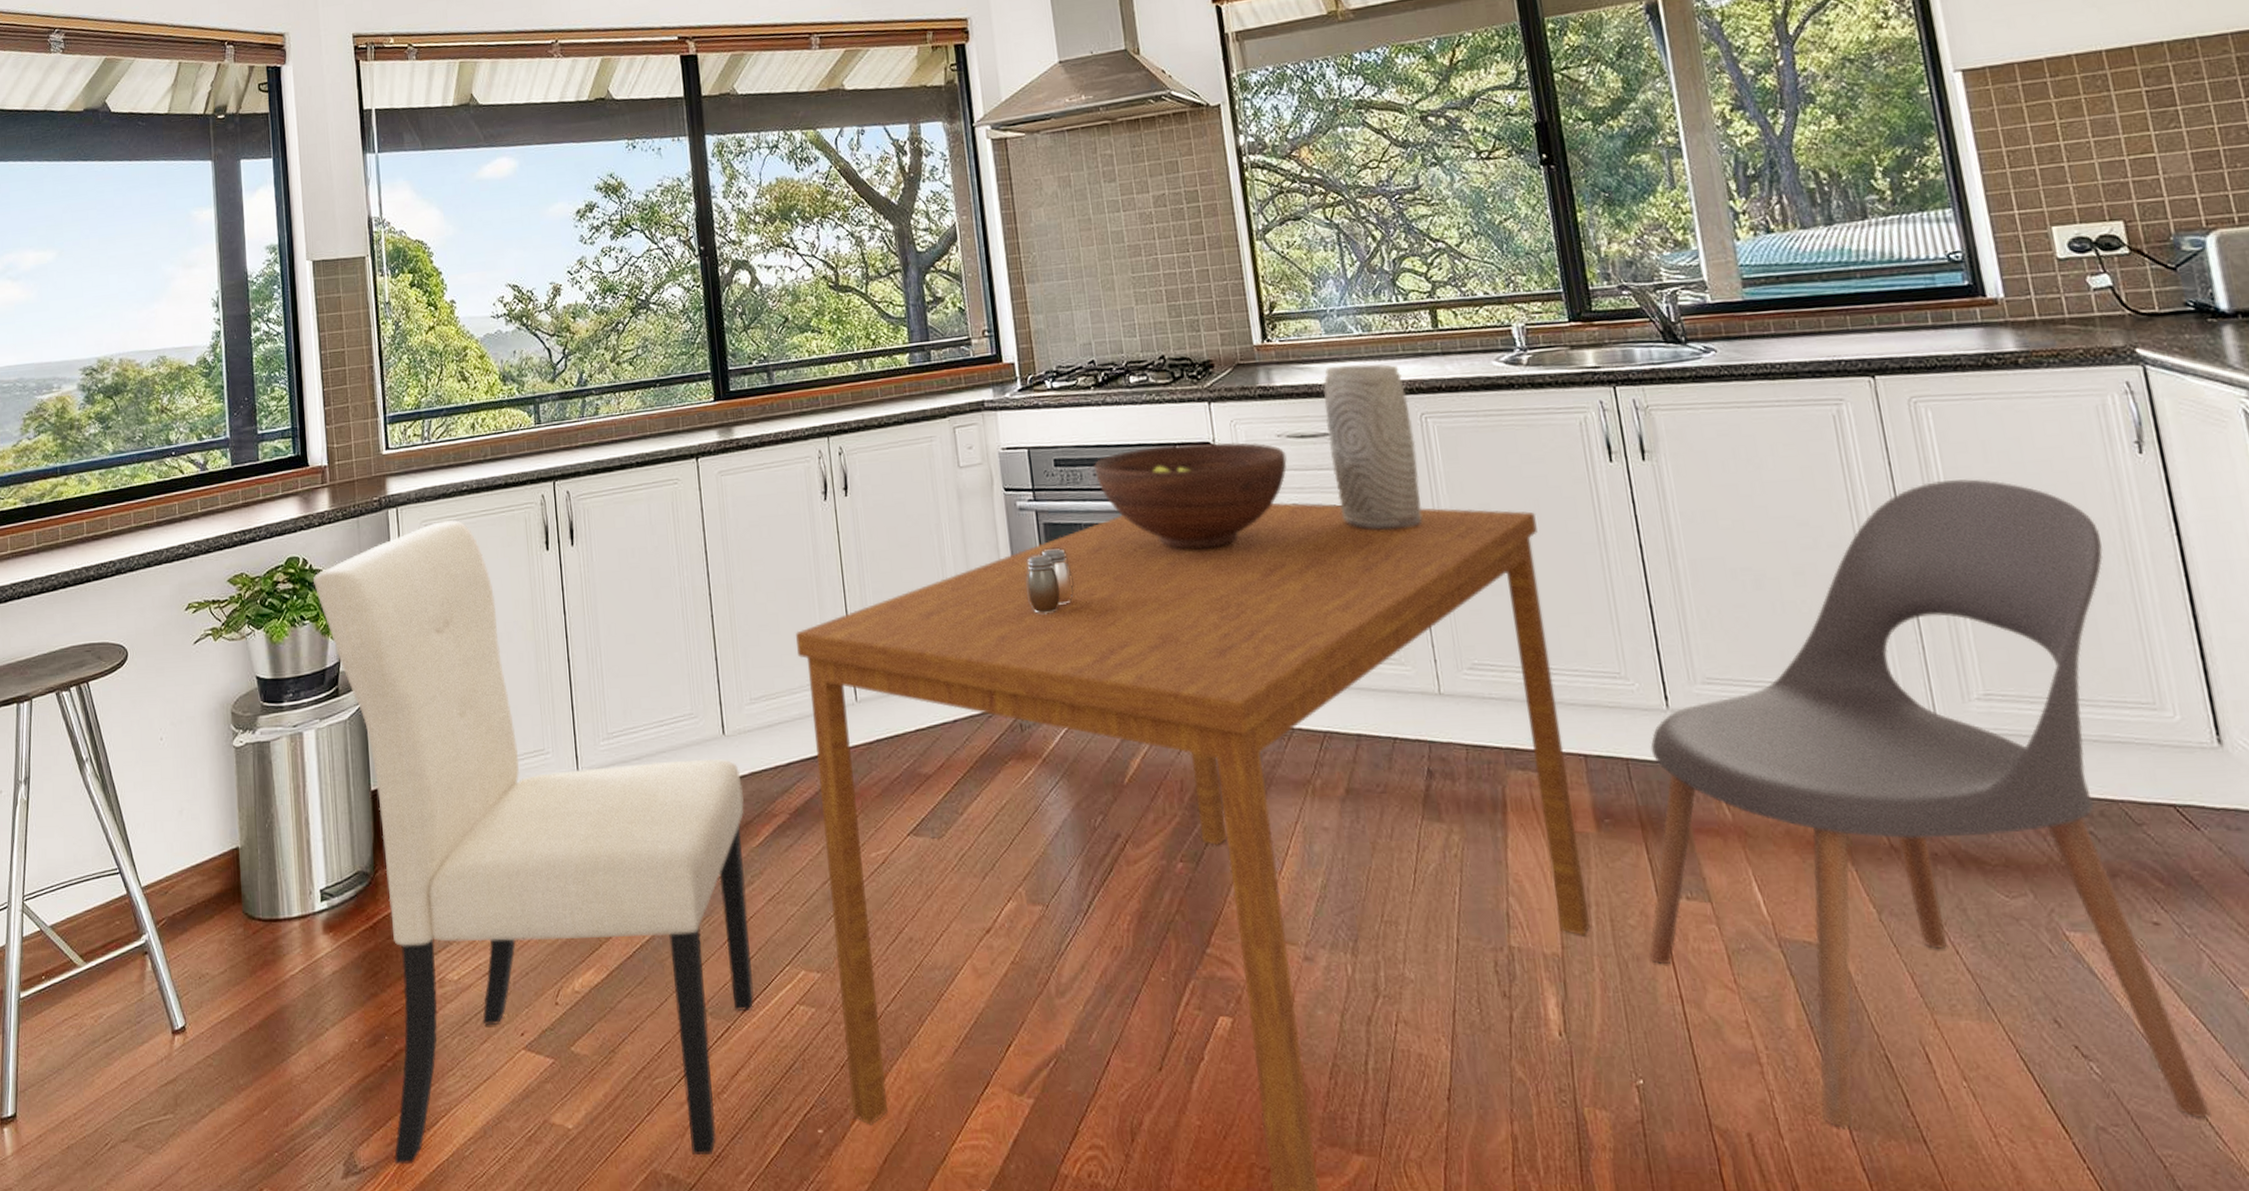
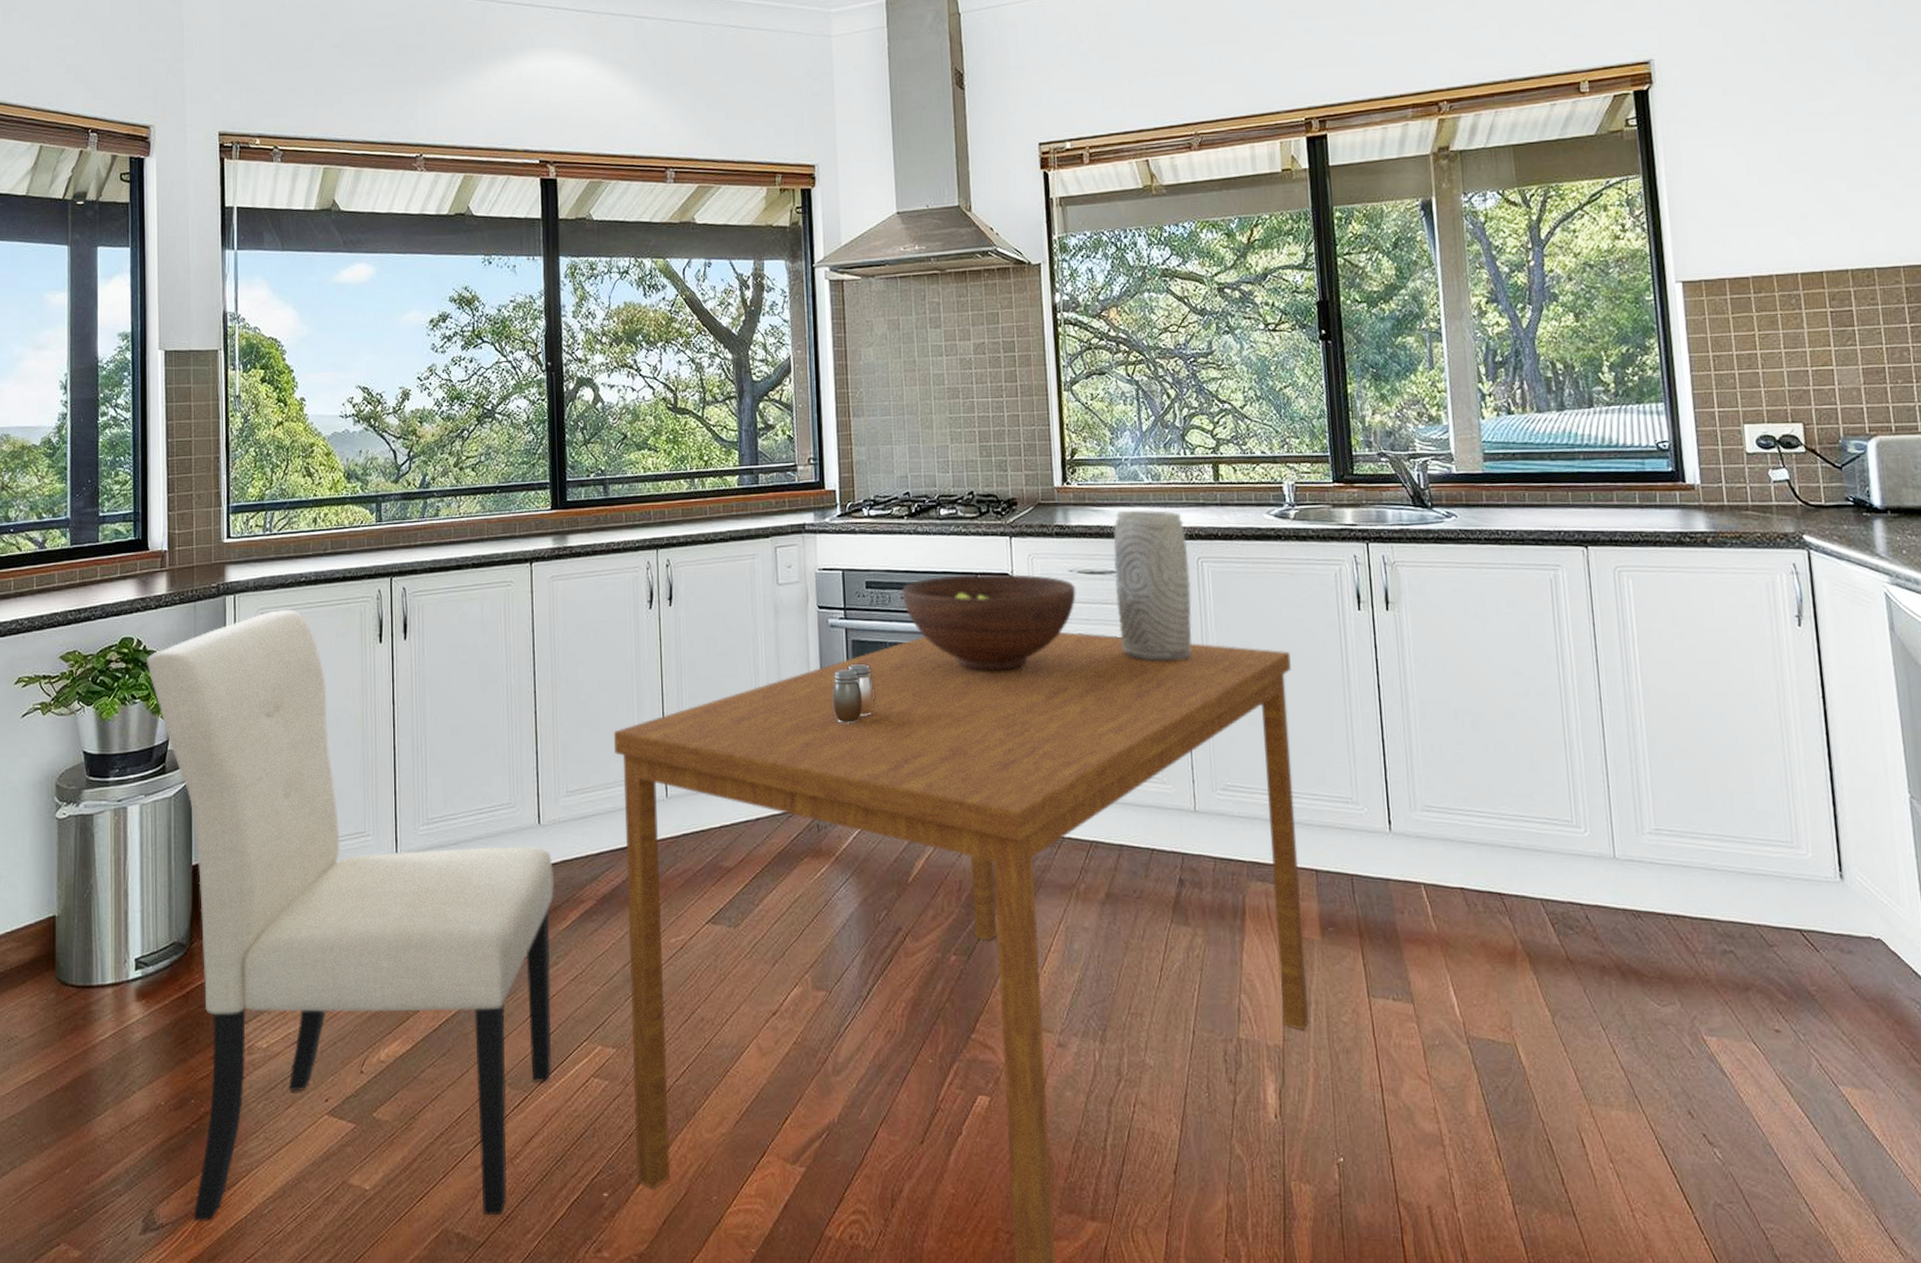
chair: present [1648,479,2211,1128] -> none [1357,641,1807,1202]

